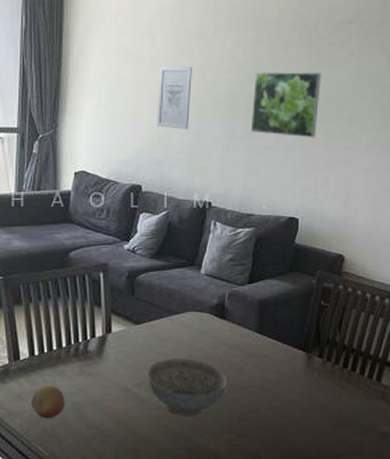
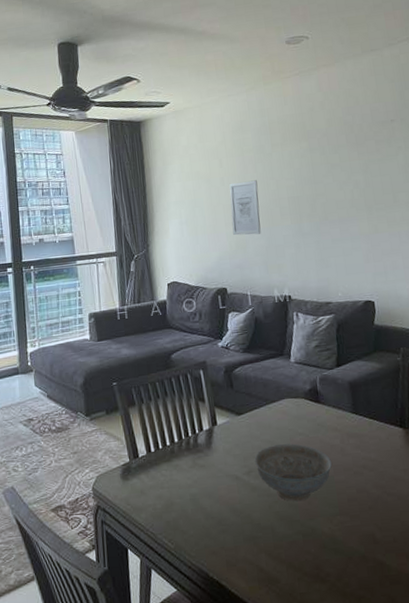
fruit: present [31,385,65,419] -> none [153,479,184,512]
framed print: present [250,71,321,138] -> none [313,168,378,229]

